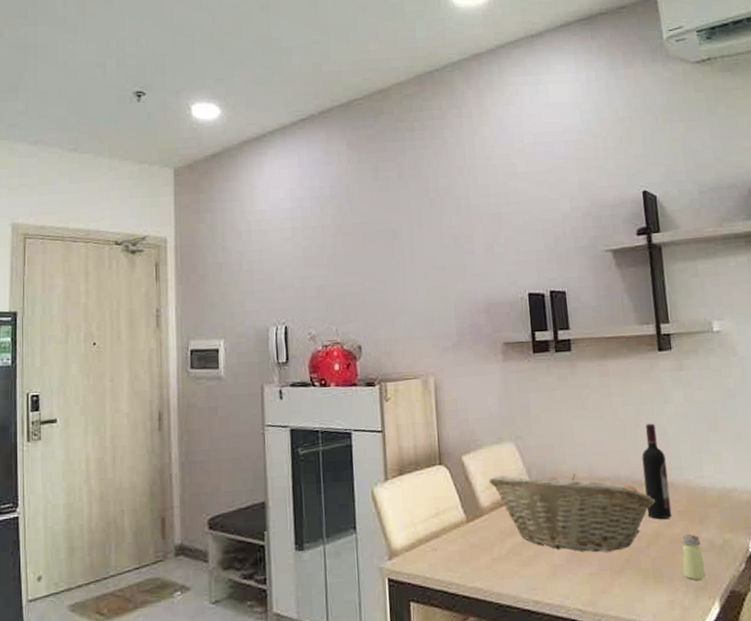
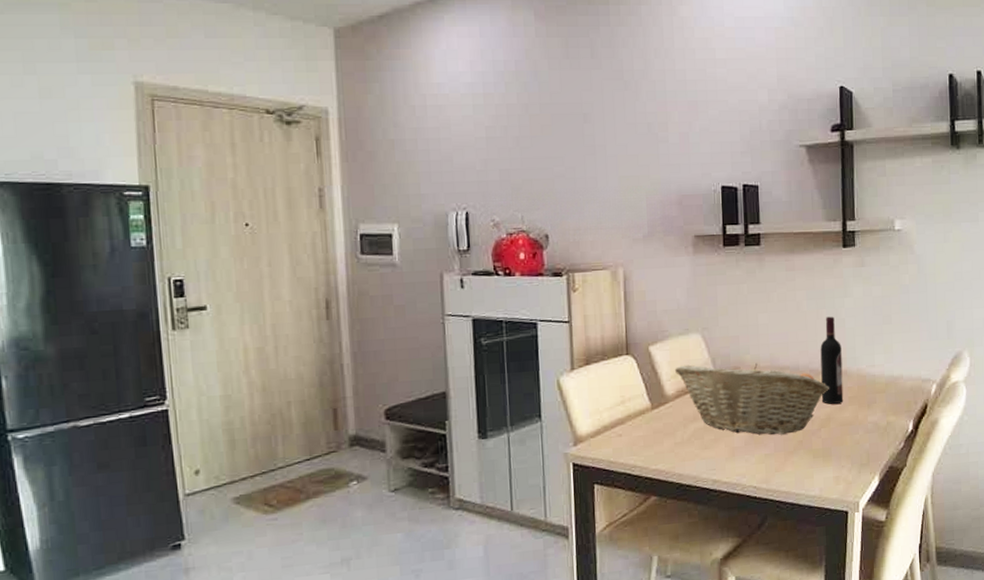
saltshaker: present [682,534,706,580] -> none [849,417,869,458]

